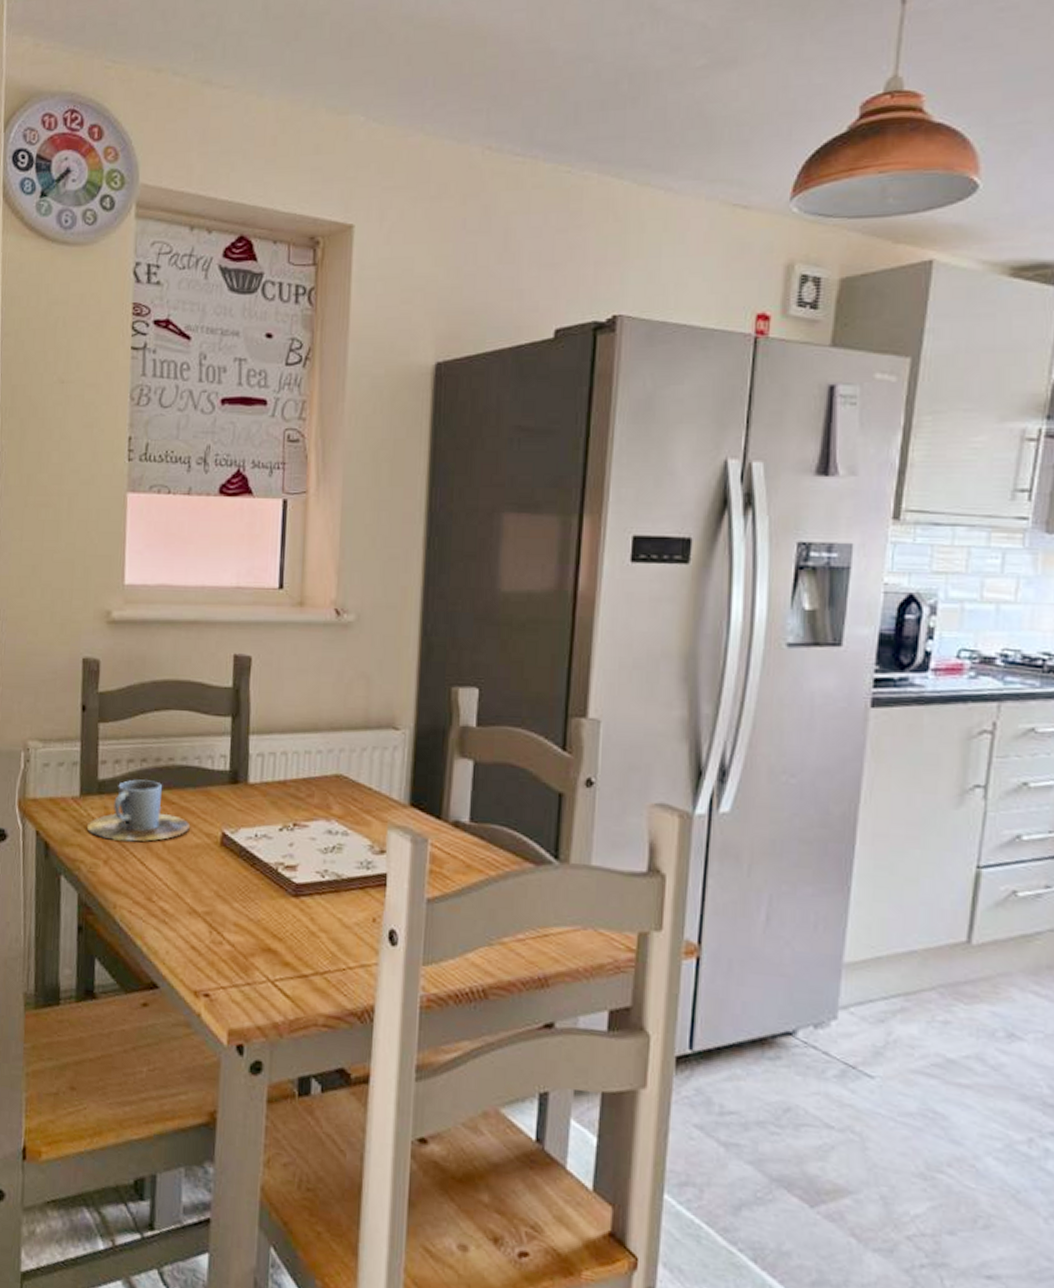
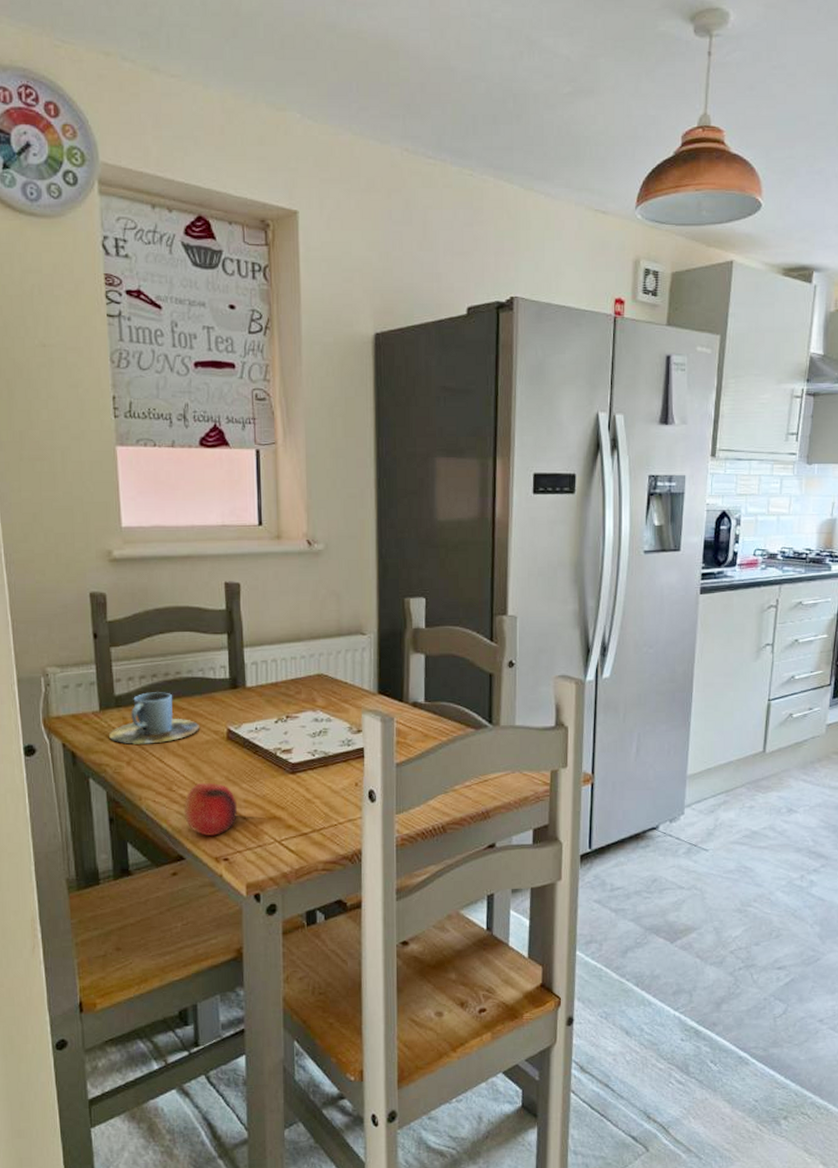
fruit: none [163,895,225,964] -> present [184,782,237,836]

